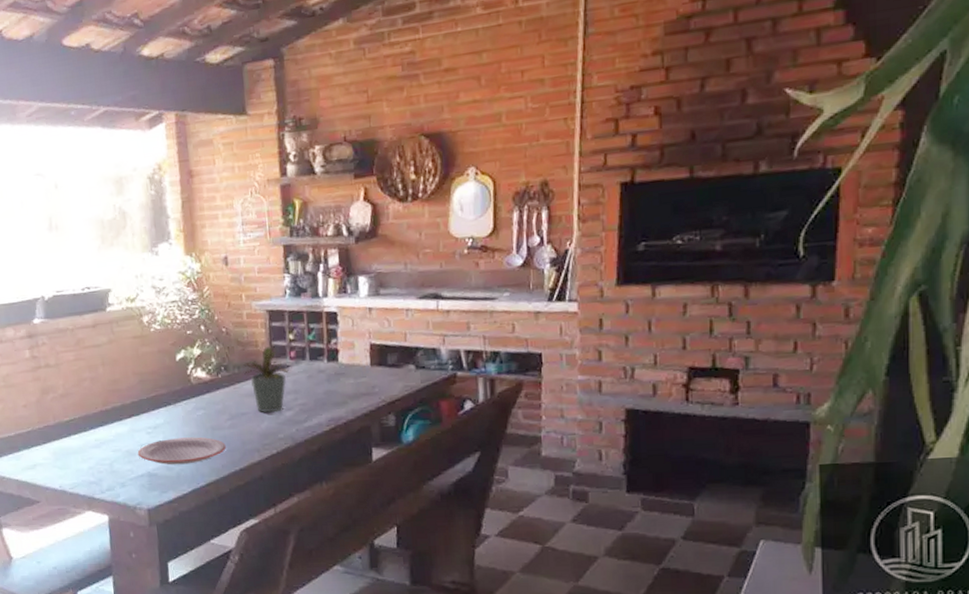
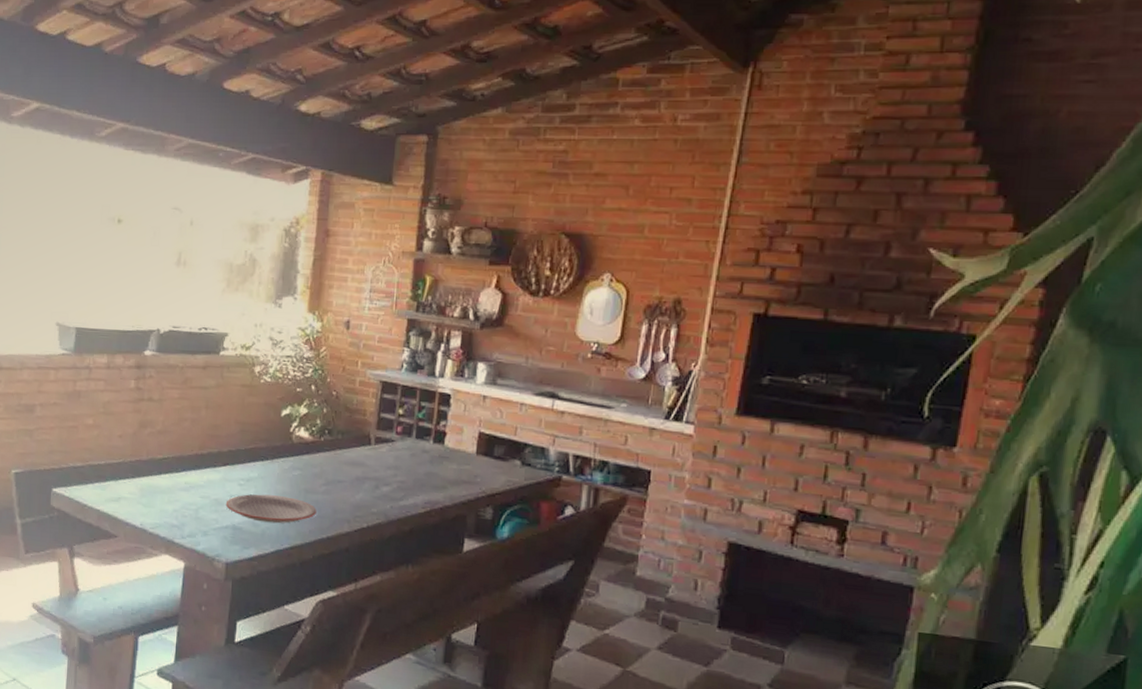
potted plant: present [243,347,289,413] -> none [347,418,393,486]

